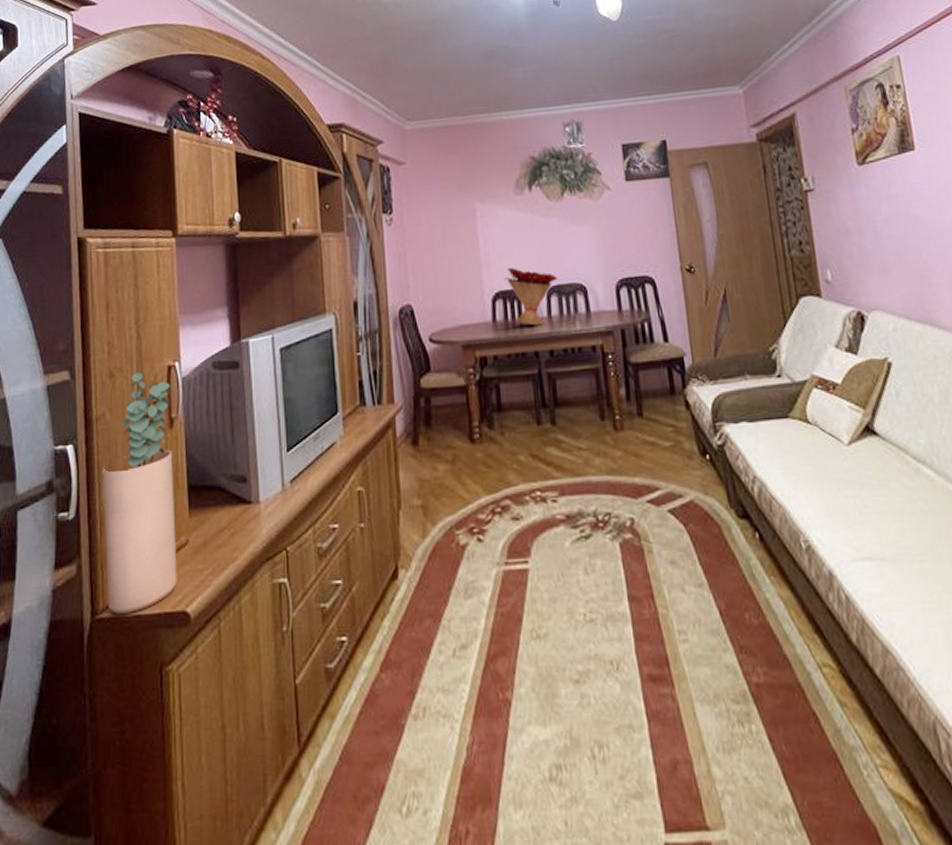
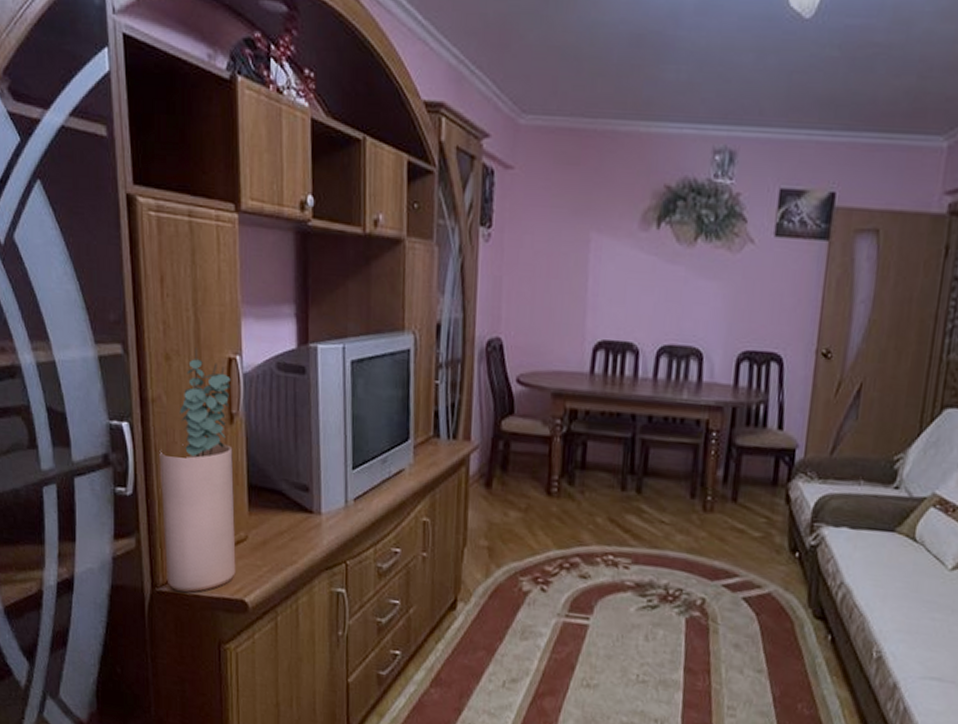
flower bouquet: present [504,268,559,326] -> none [610,316,673,387]

